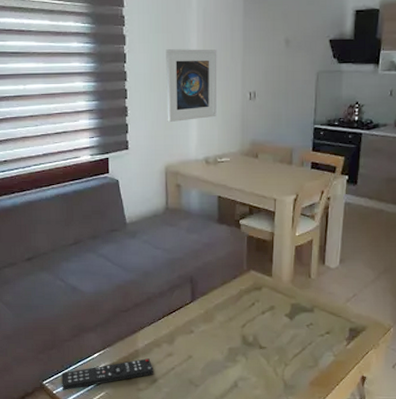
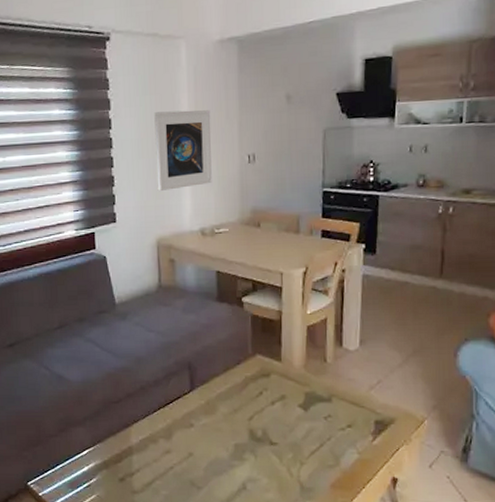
remote control: present [61,358,153,390] -> none [47,456,150,492]

